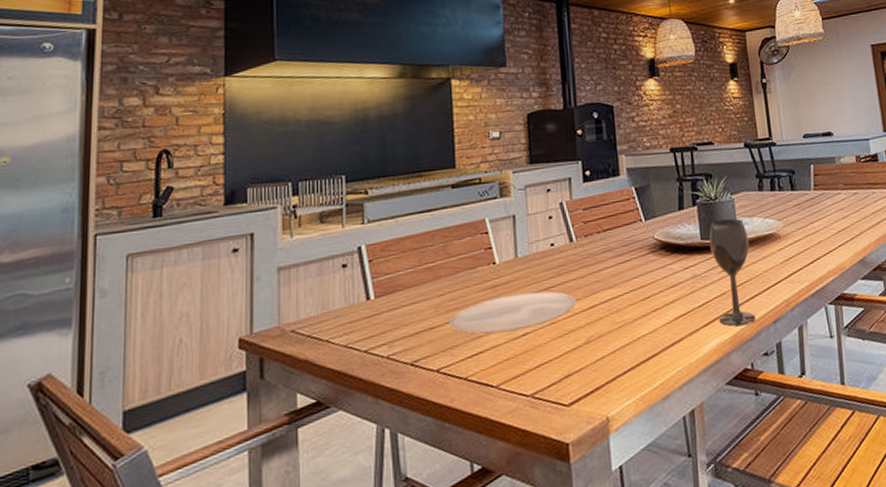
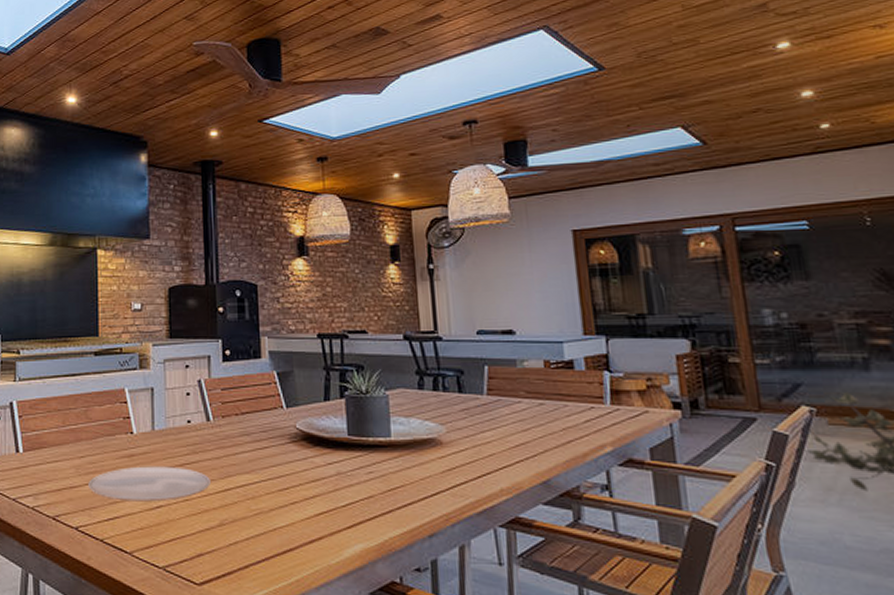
wine glass: present [709,218,756,326] -> none [357,417,408,533]

